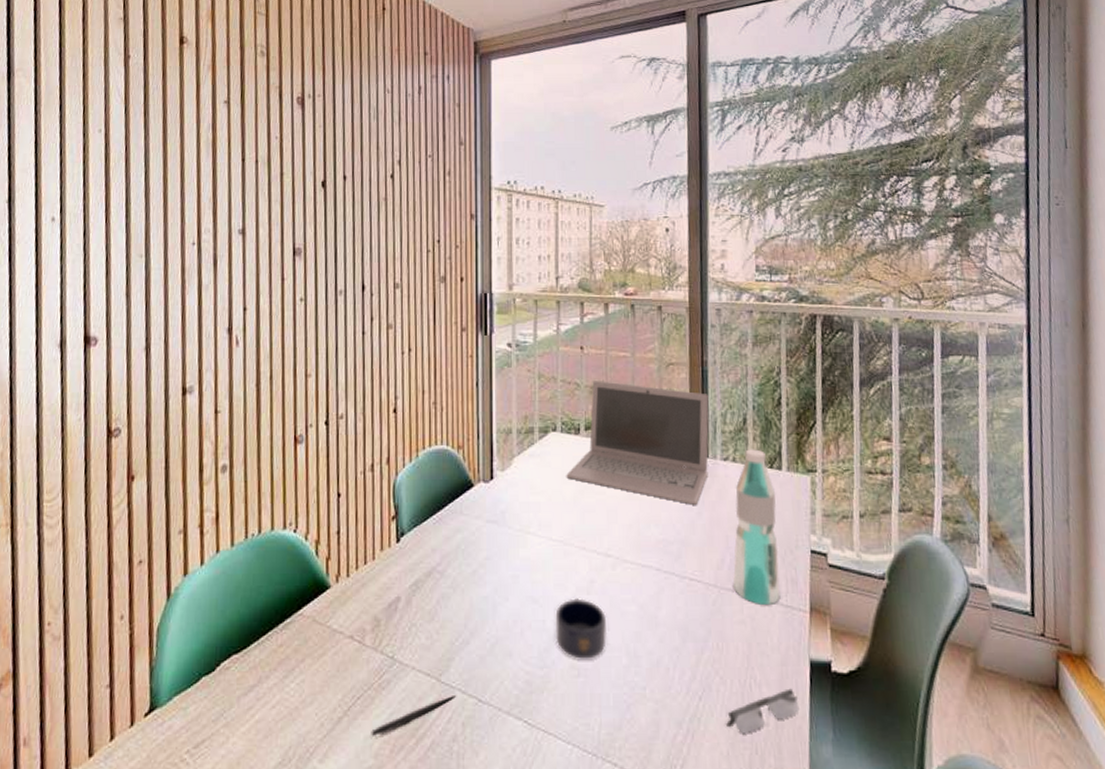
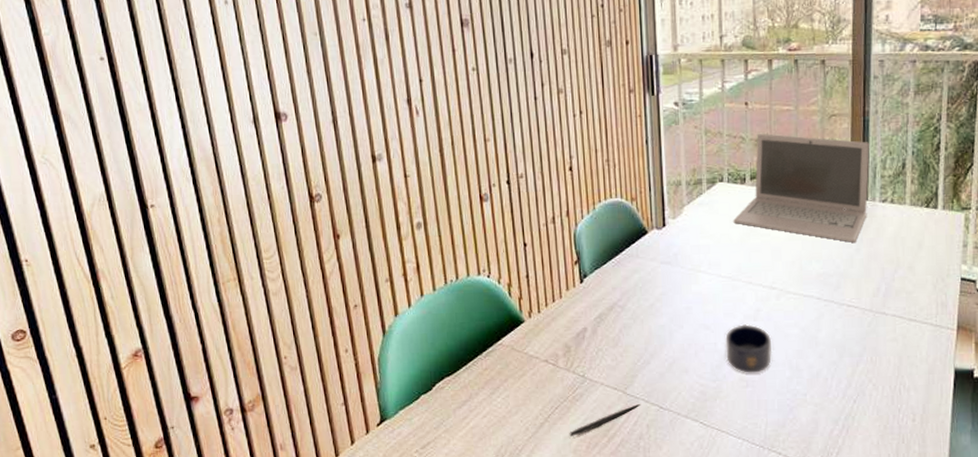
glasses: present [726,688,800,733] -> none [877,392,943,427]
water bottle: present [732,449,781,604] -> none [887,190,931,325]

